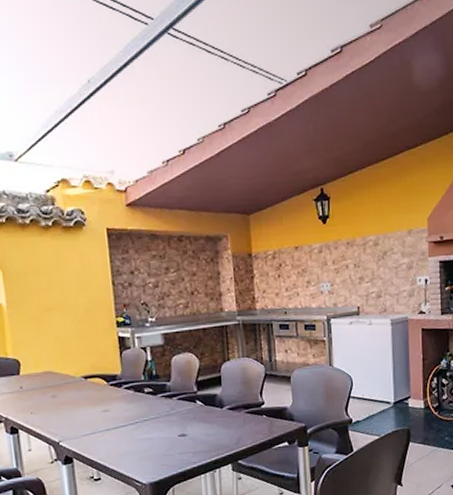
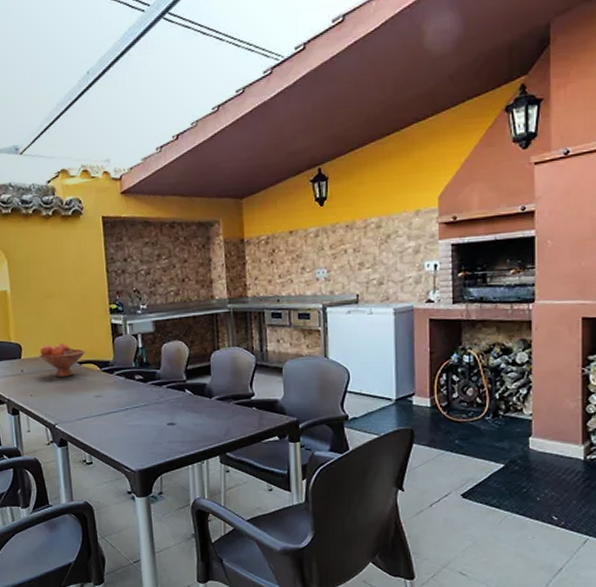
fruit bowl: none [40,358,91,393] -> present [39,343,85,377]

